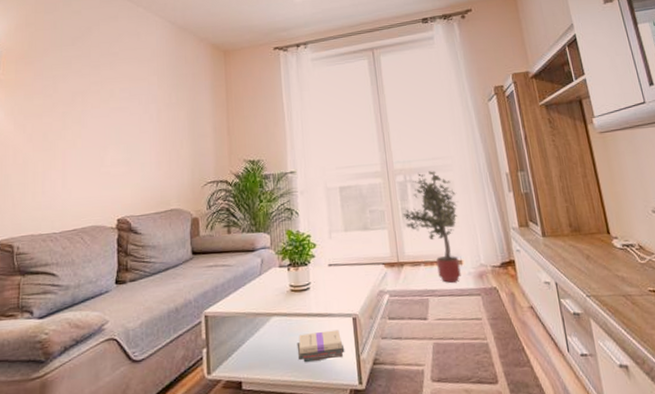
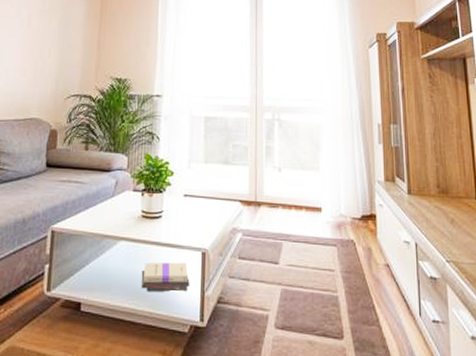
potted tree: present [403,171,461,283] -> none [266,112,325,229]

